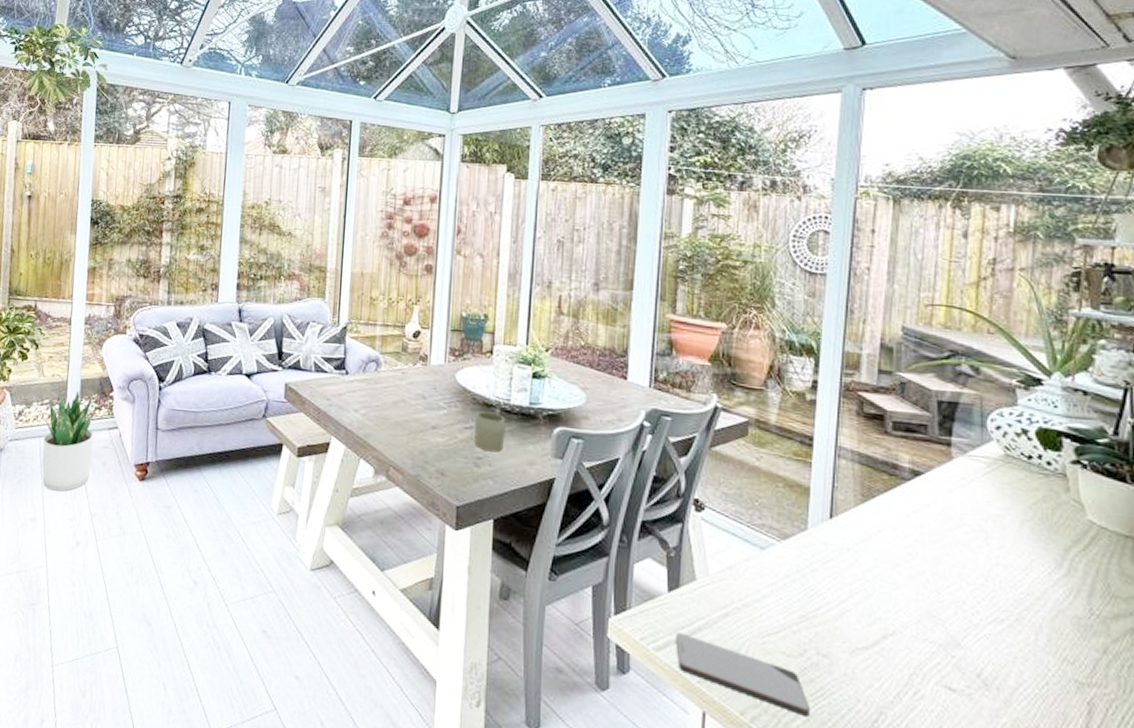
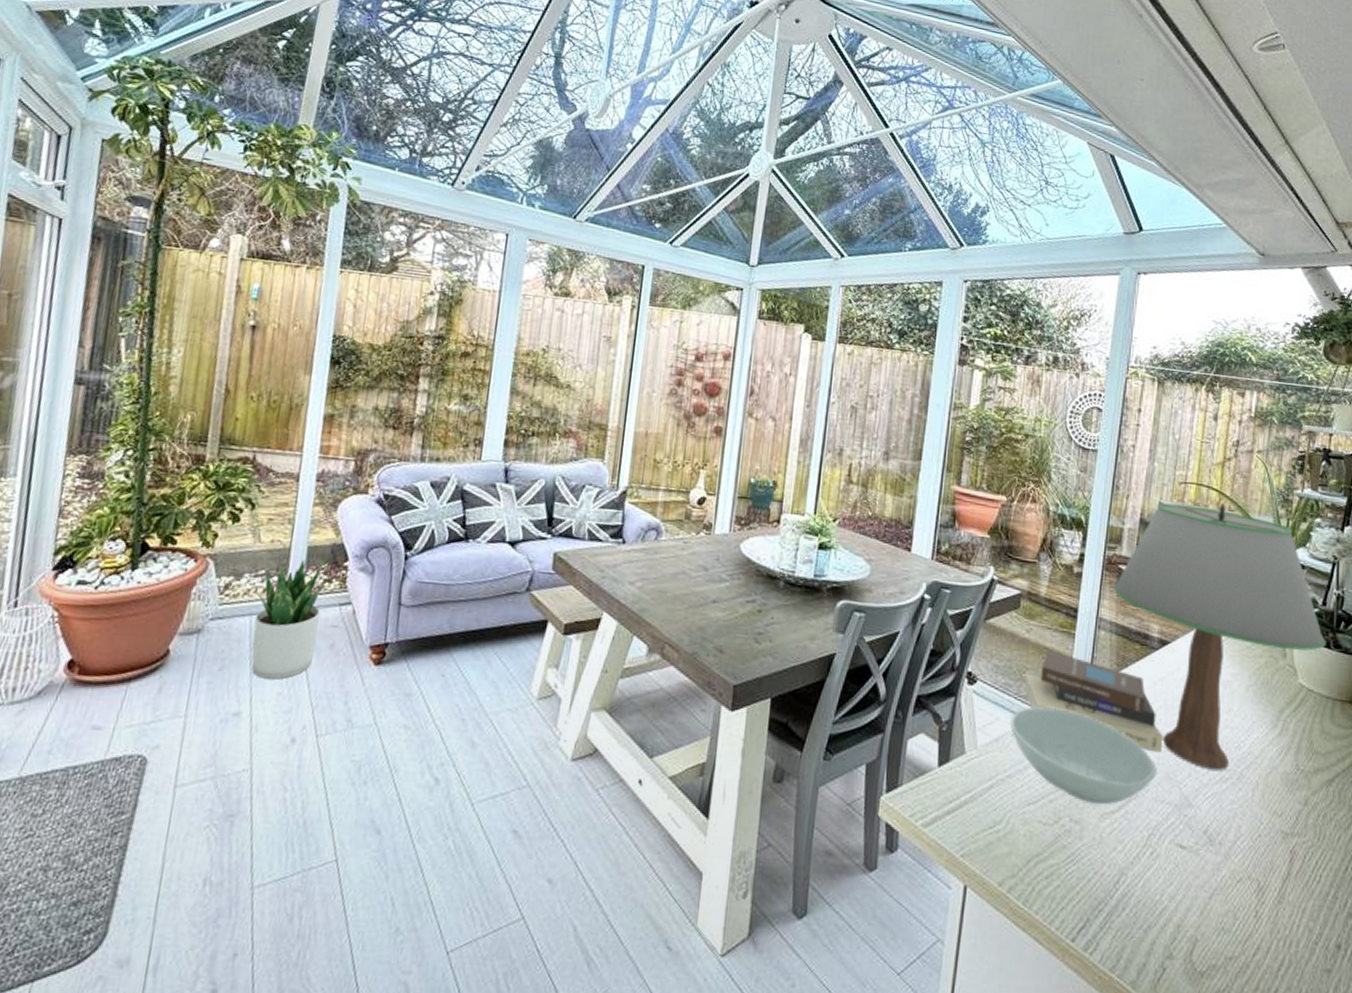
mug: present [473,411,506,452] -> none [756,583,789,627]
phone: present [676,632,811,716] -> none [942,807,1062,882]
soup bowl: none [744,535,916,640] -> present [1010,706,1157,805]
books: none [756,478,922,589] -> present [1023,649,1164,753]
table lamp: none [852,326,1121,610] -> present [1112,503,1326,770]

